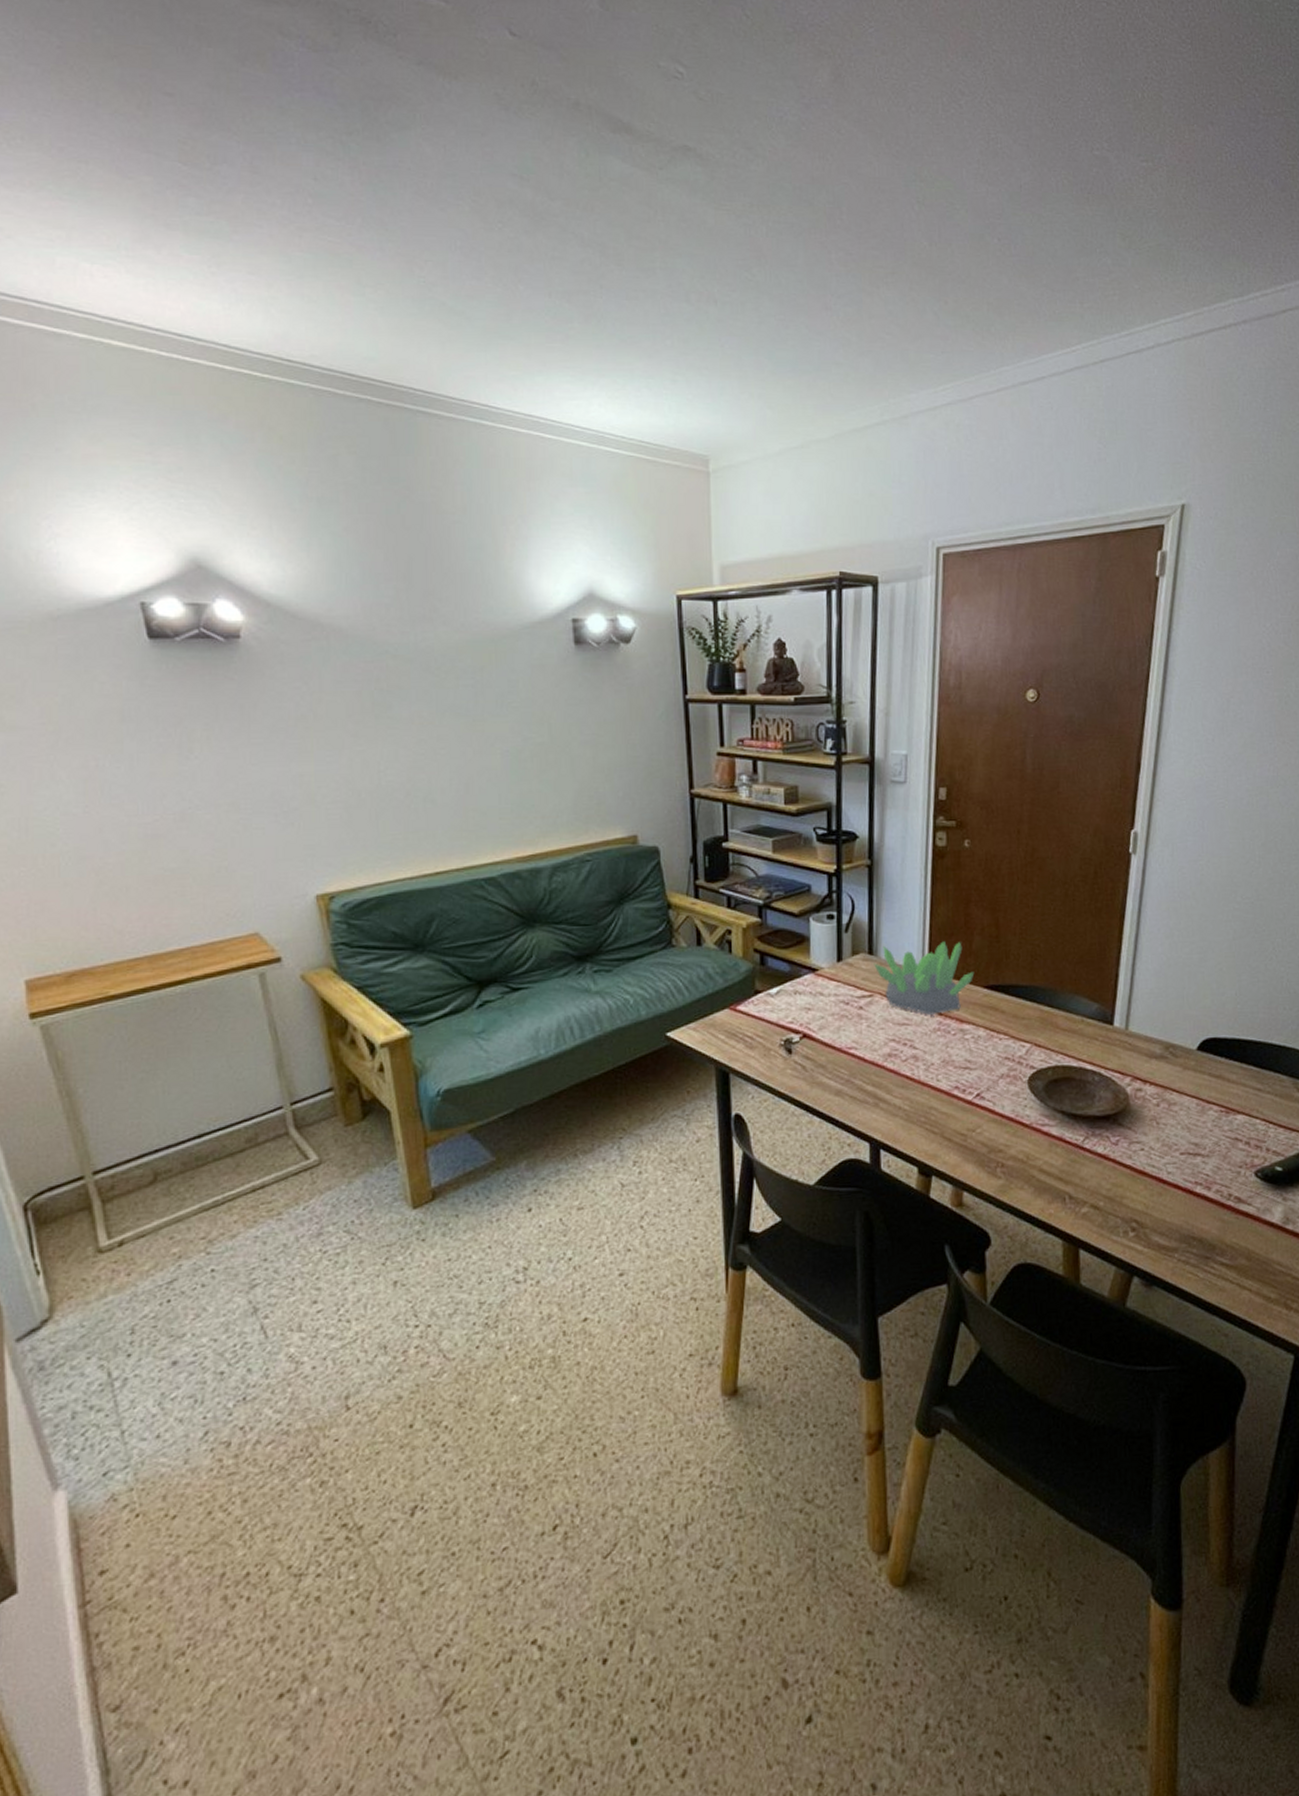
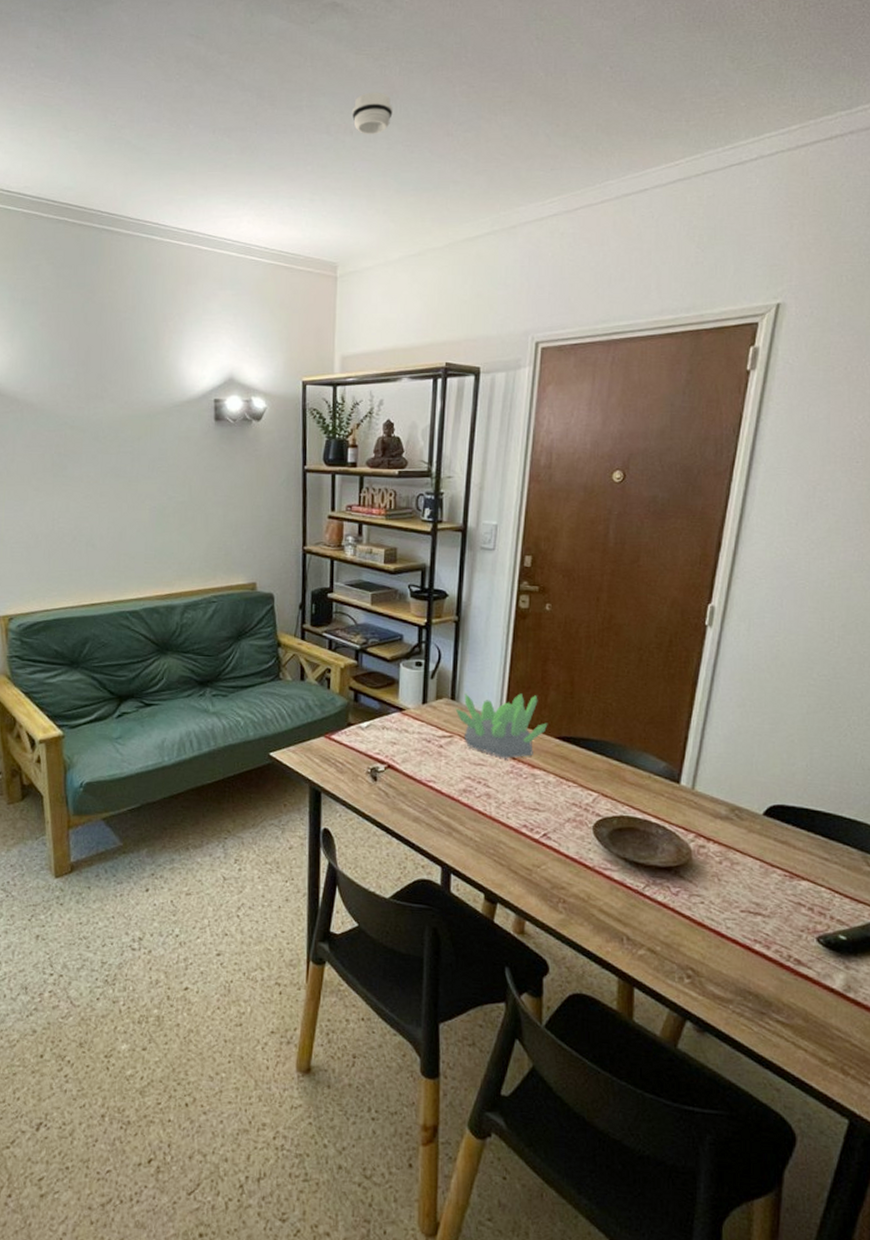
smoke detector: none [714,255,762,306] -> present [351,92,393,135]

